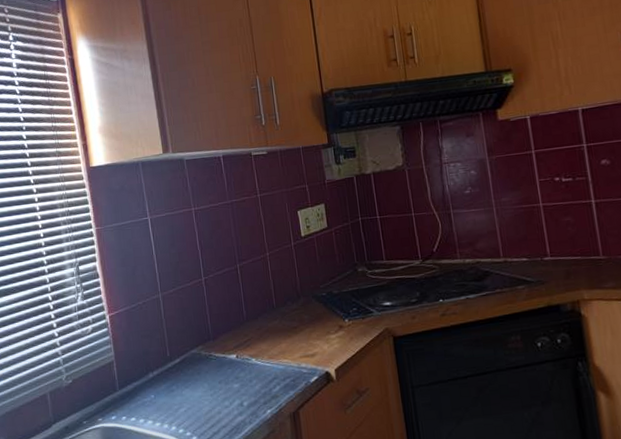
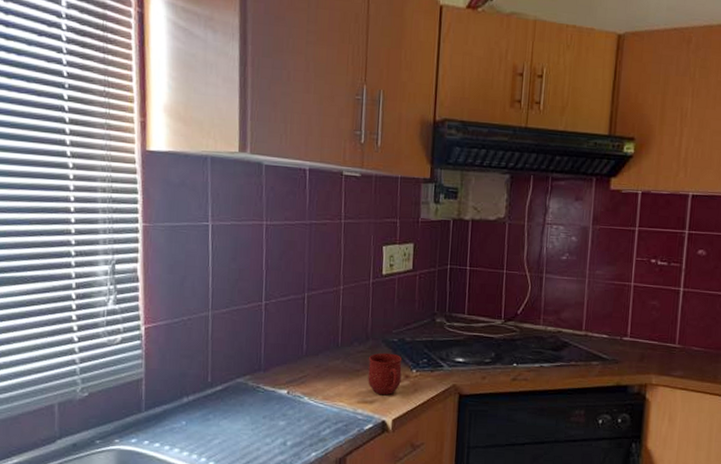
mug: none [302,307,337,348] -> present [368,352,402,396]

